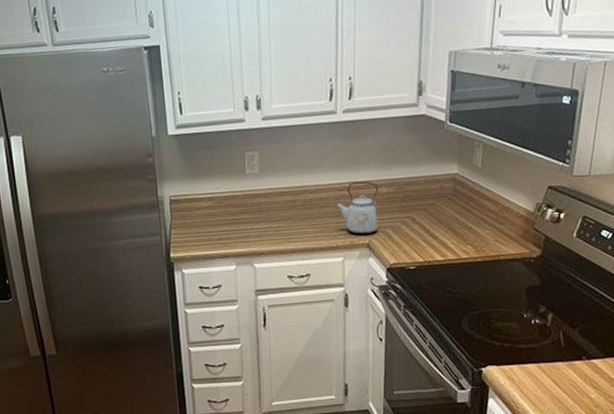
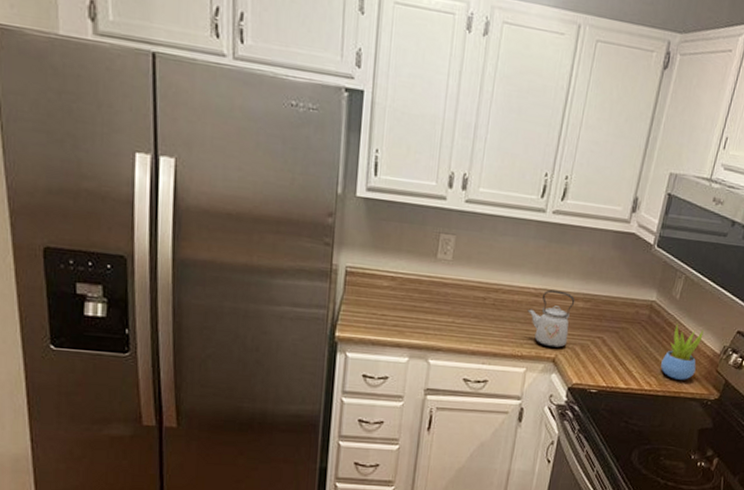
succulent plant: none [475,190,513,244] -> present [661,323,704,380]

